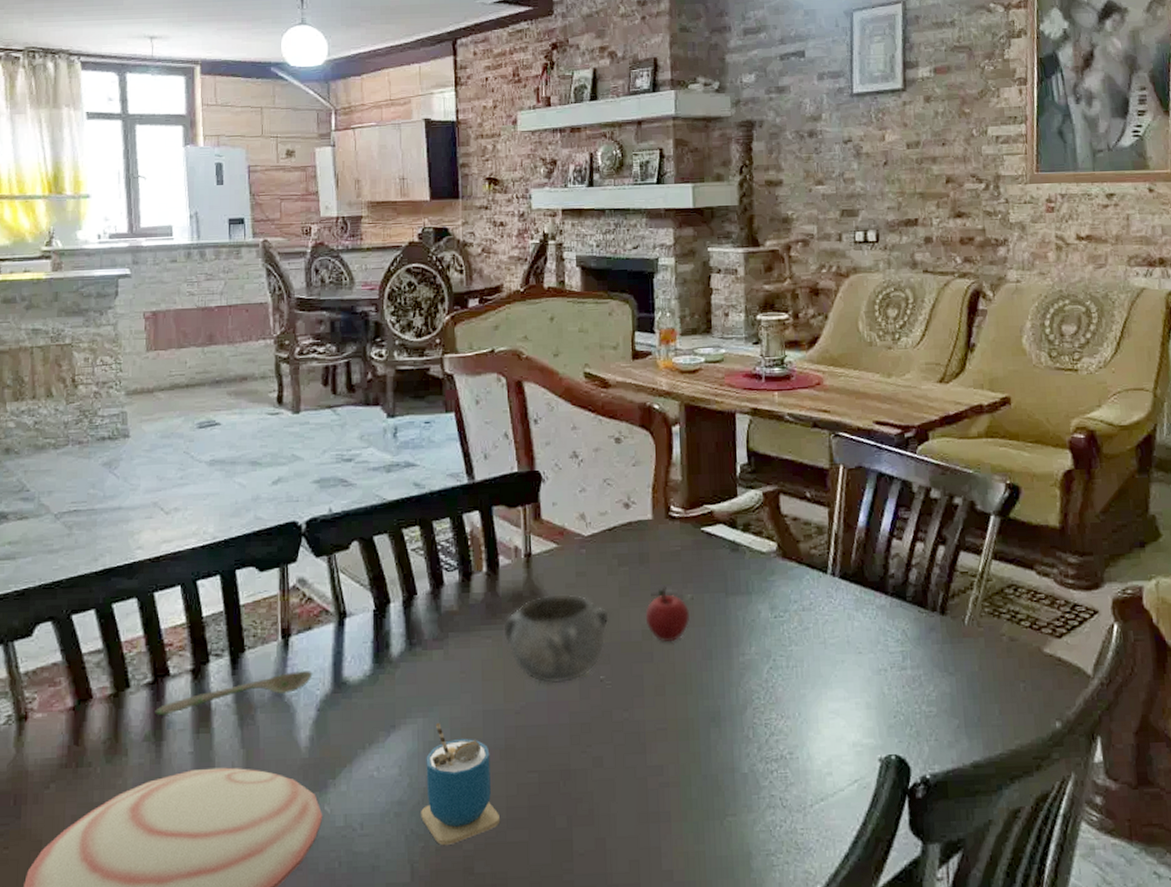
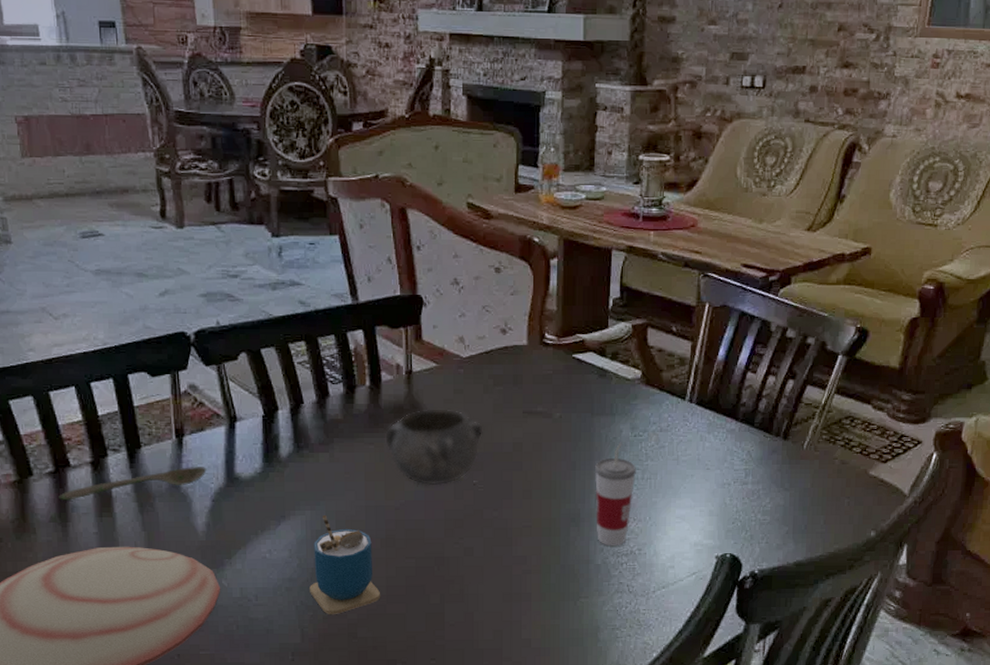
apple: present [645,586,690,641] -> none [516,405,558,453]
cup: none [734,625,780,750] -> present [595,442,636,546]

